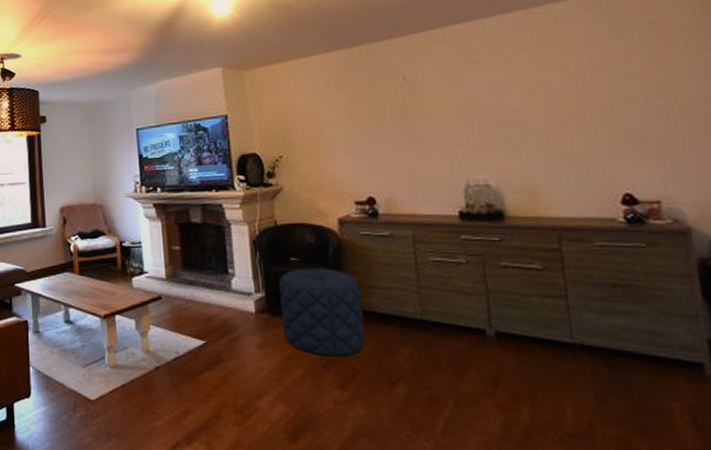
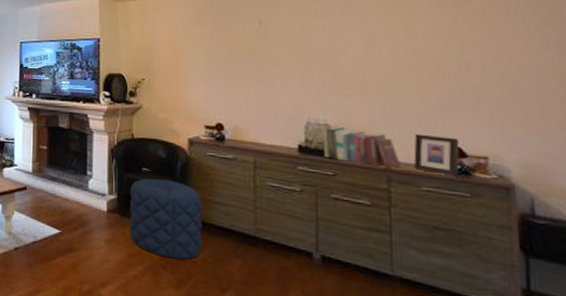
books: none [483,185,570,227] -> present [322,126,400,169]
picture frame: none [582,183,633,226] -> present [413,133,460,176]

